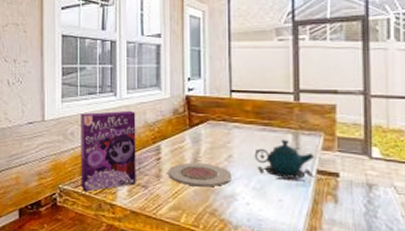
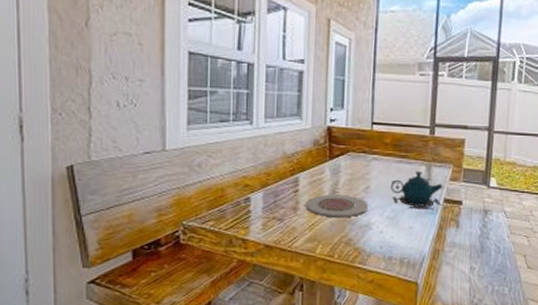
cereal box: present [81,110,136,192] -> none [209,140,274,228]

